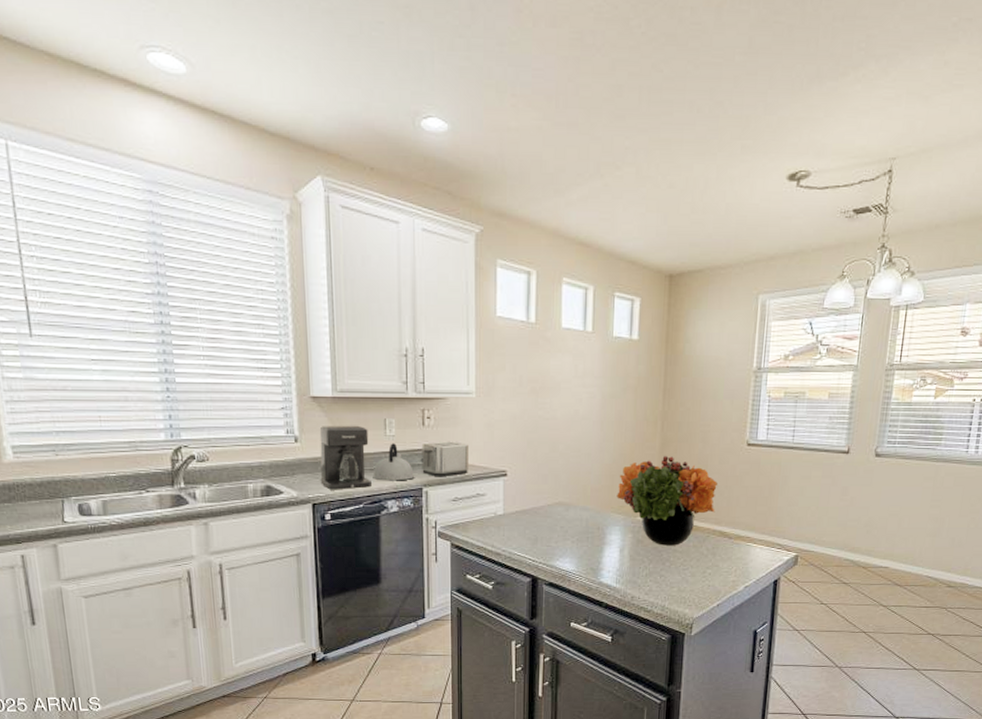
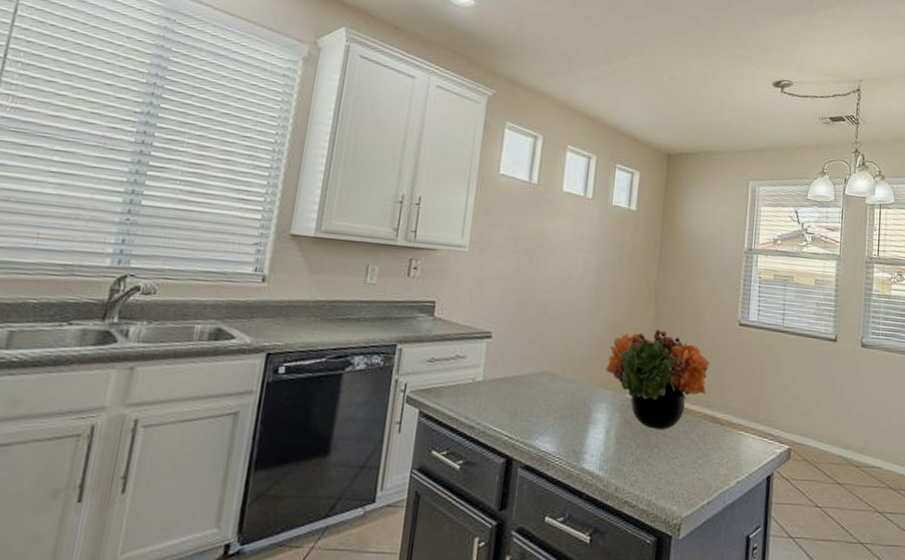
coffee maker: present [319,425,373,490] -> none [281,267,347,341]
kettle: present [373,443,414,481] -> none [342,292,390,335]
toaster: present [420,441,470,477] -> none [399,294,455,334]

